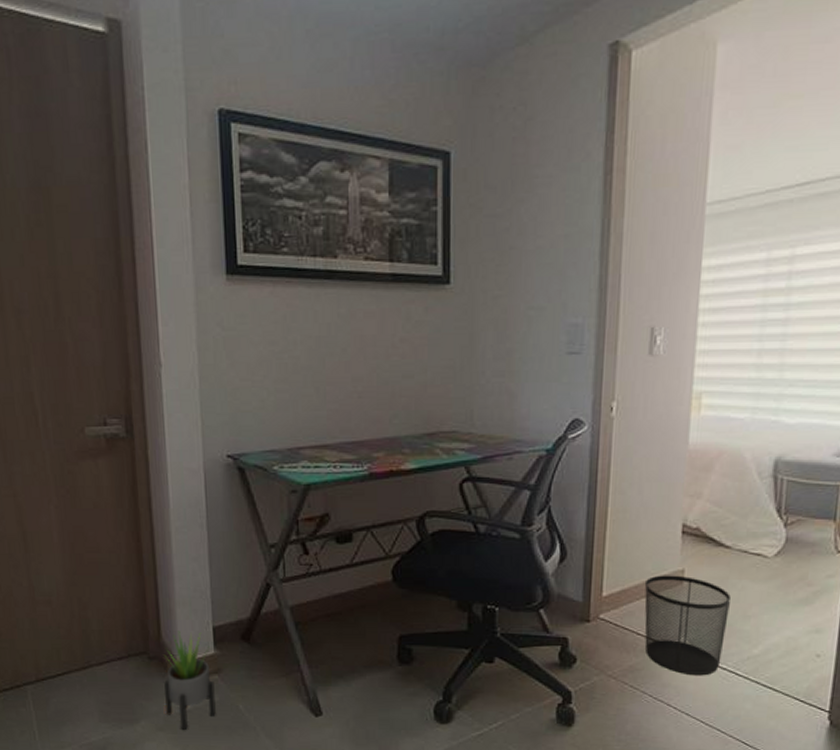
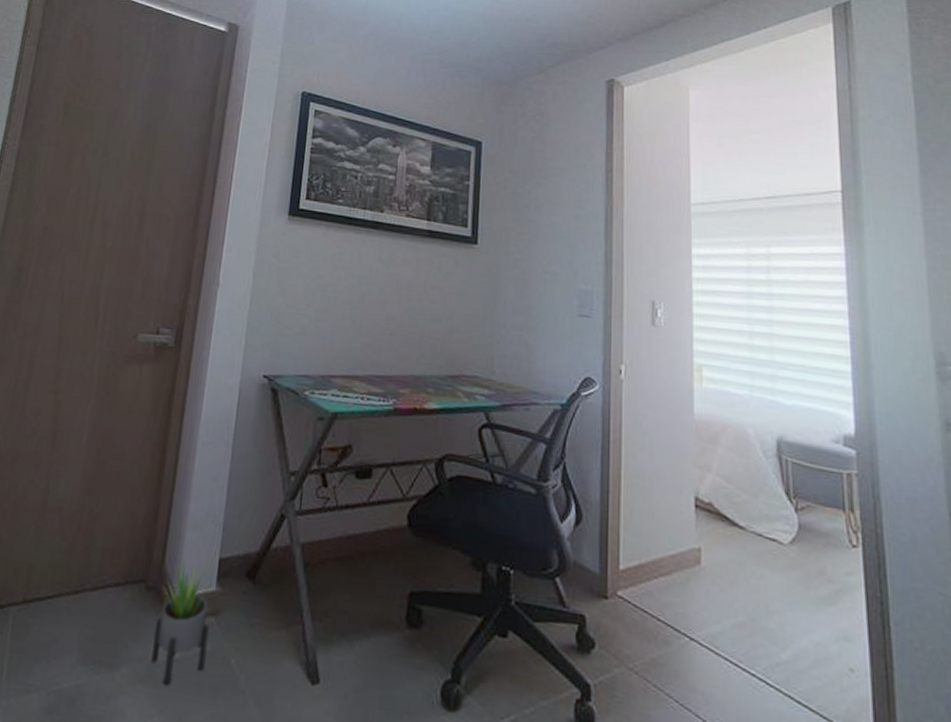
waste bin: present [644,575,731,676] -> none [661,551,751,682]

